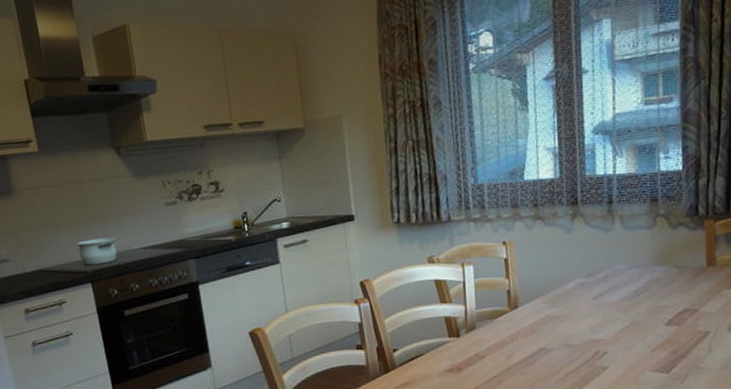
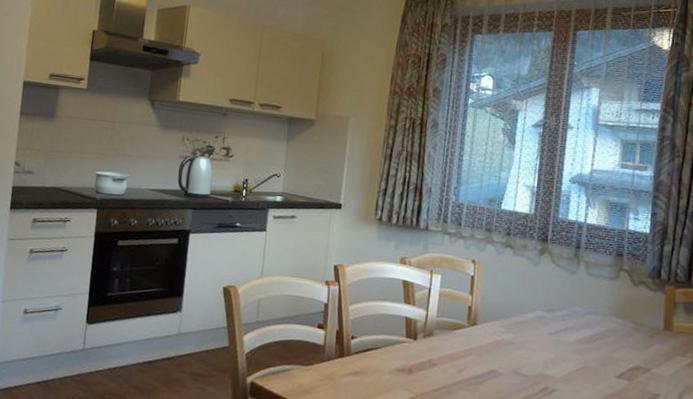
kettle: none [167,196,211,247] -> present [177,154,213,199]

